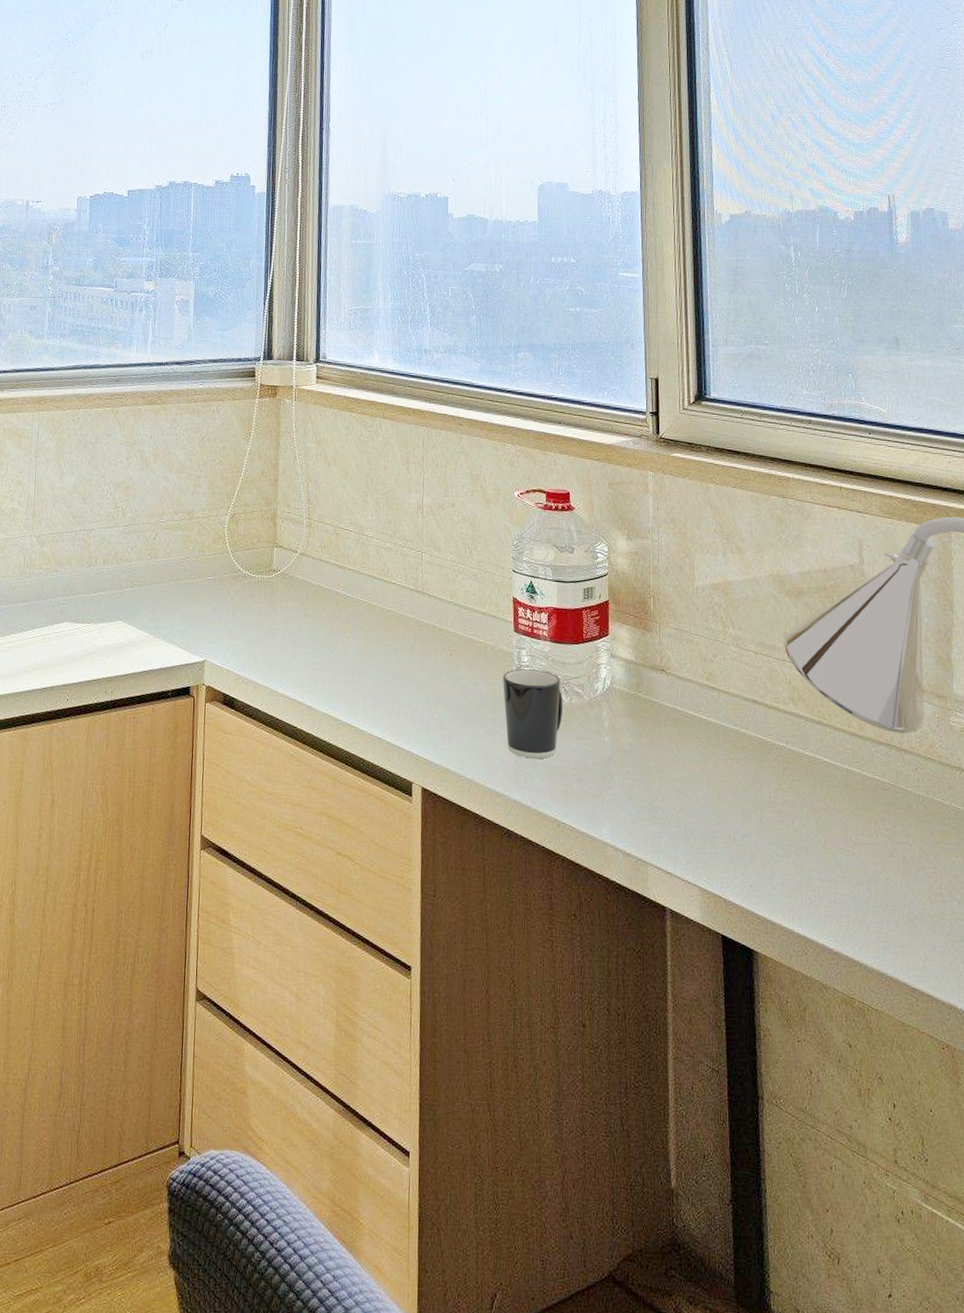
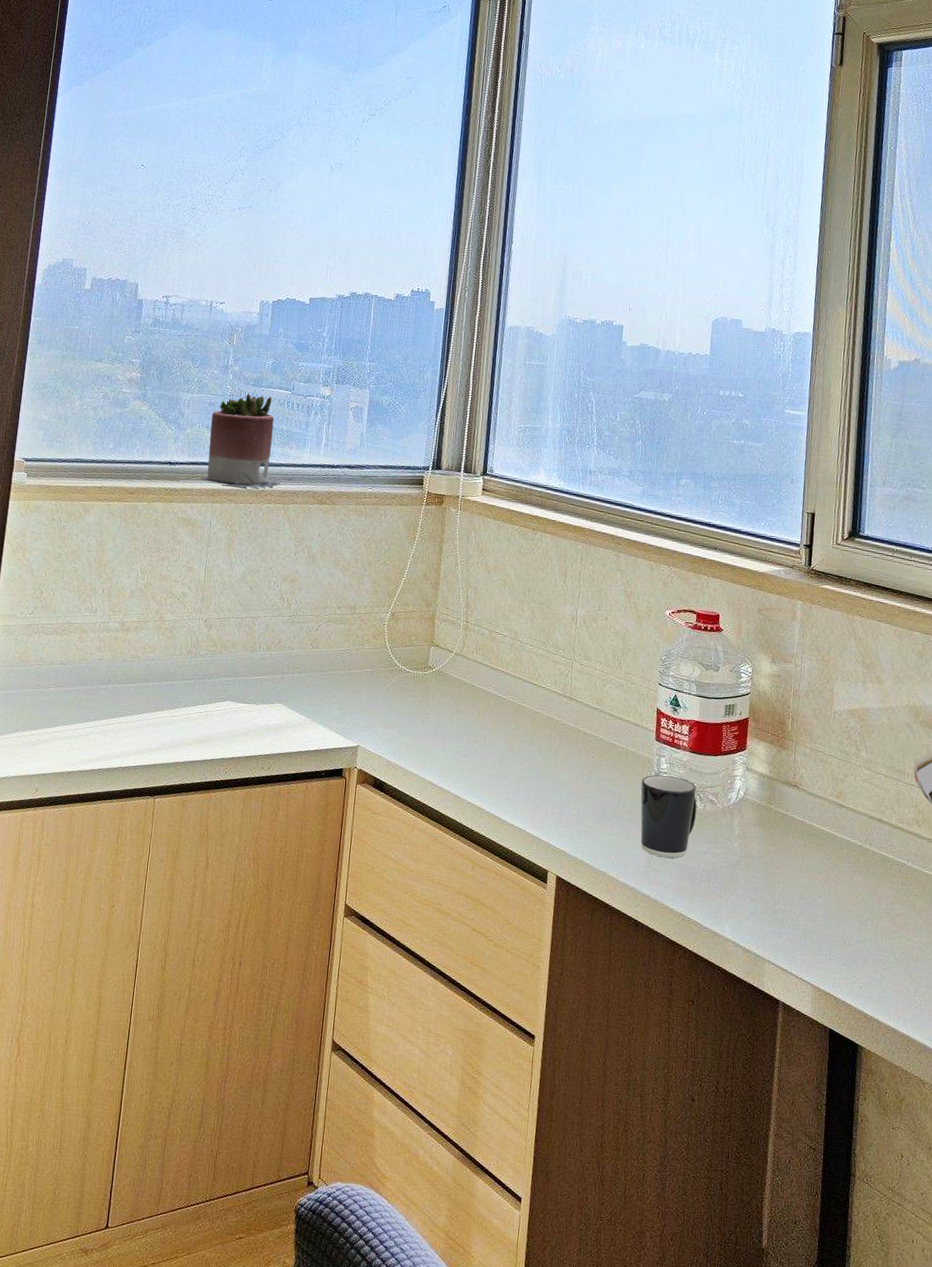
succulent planter: none [25,293,109,393] -> present [201,393,281,488]

